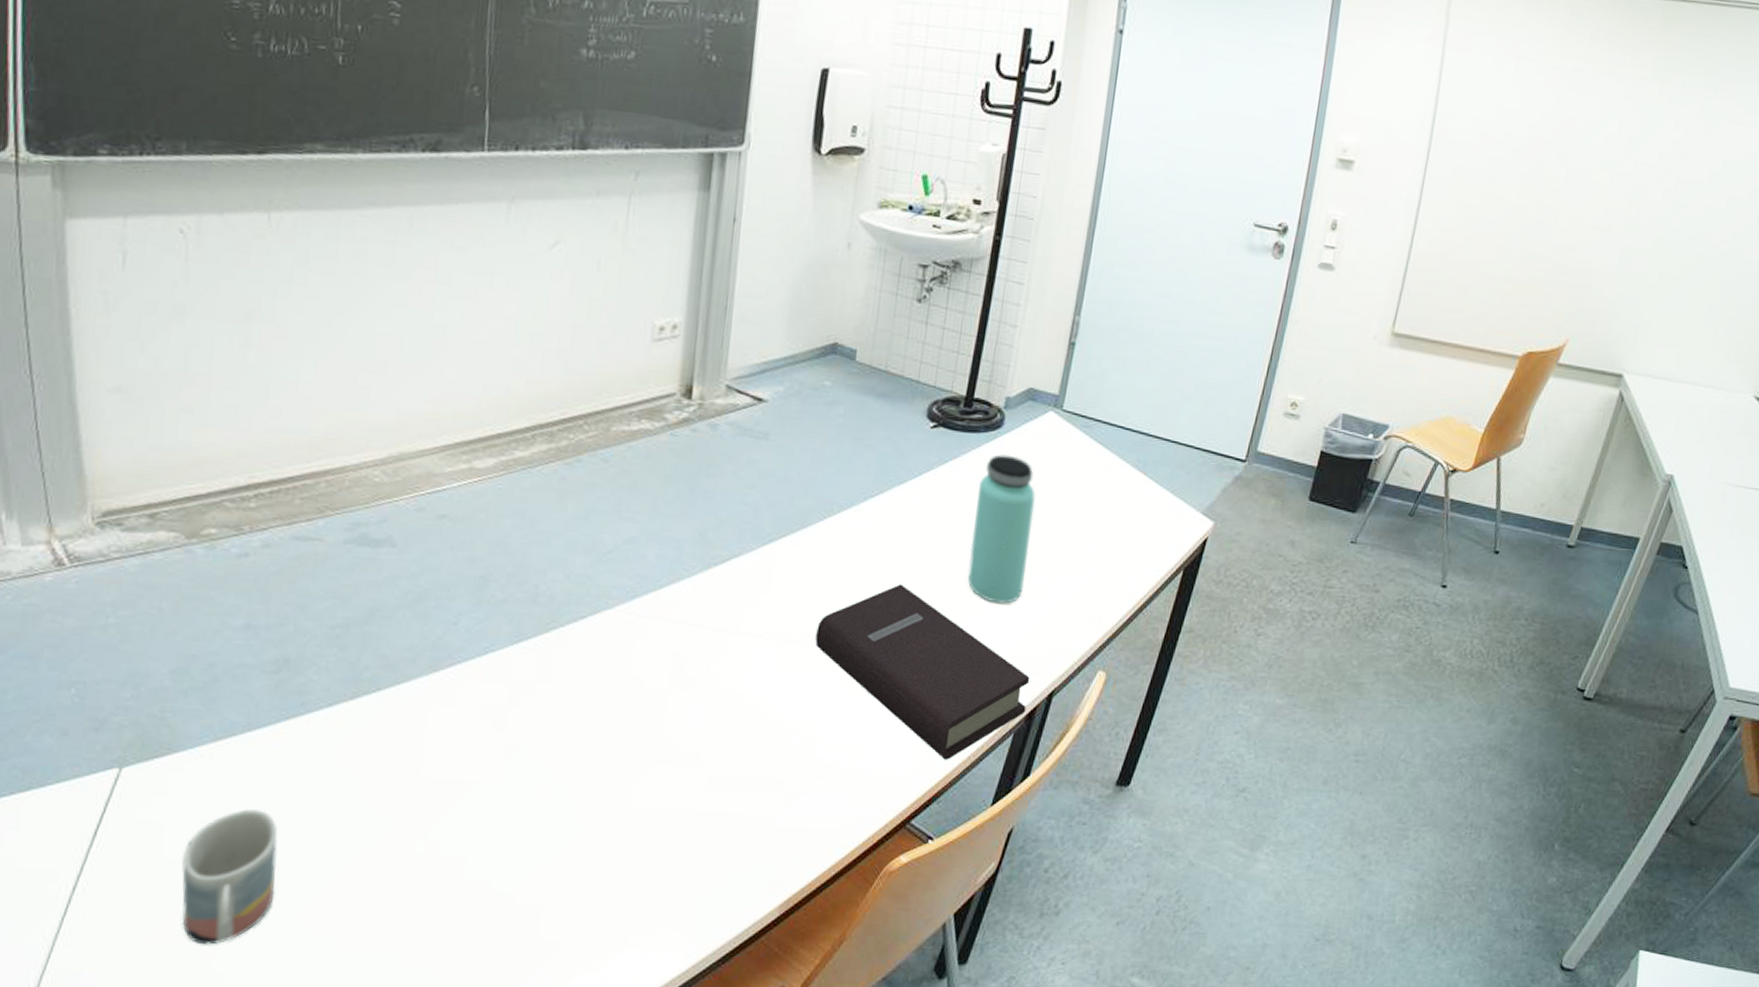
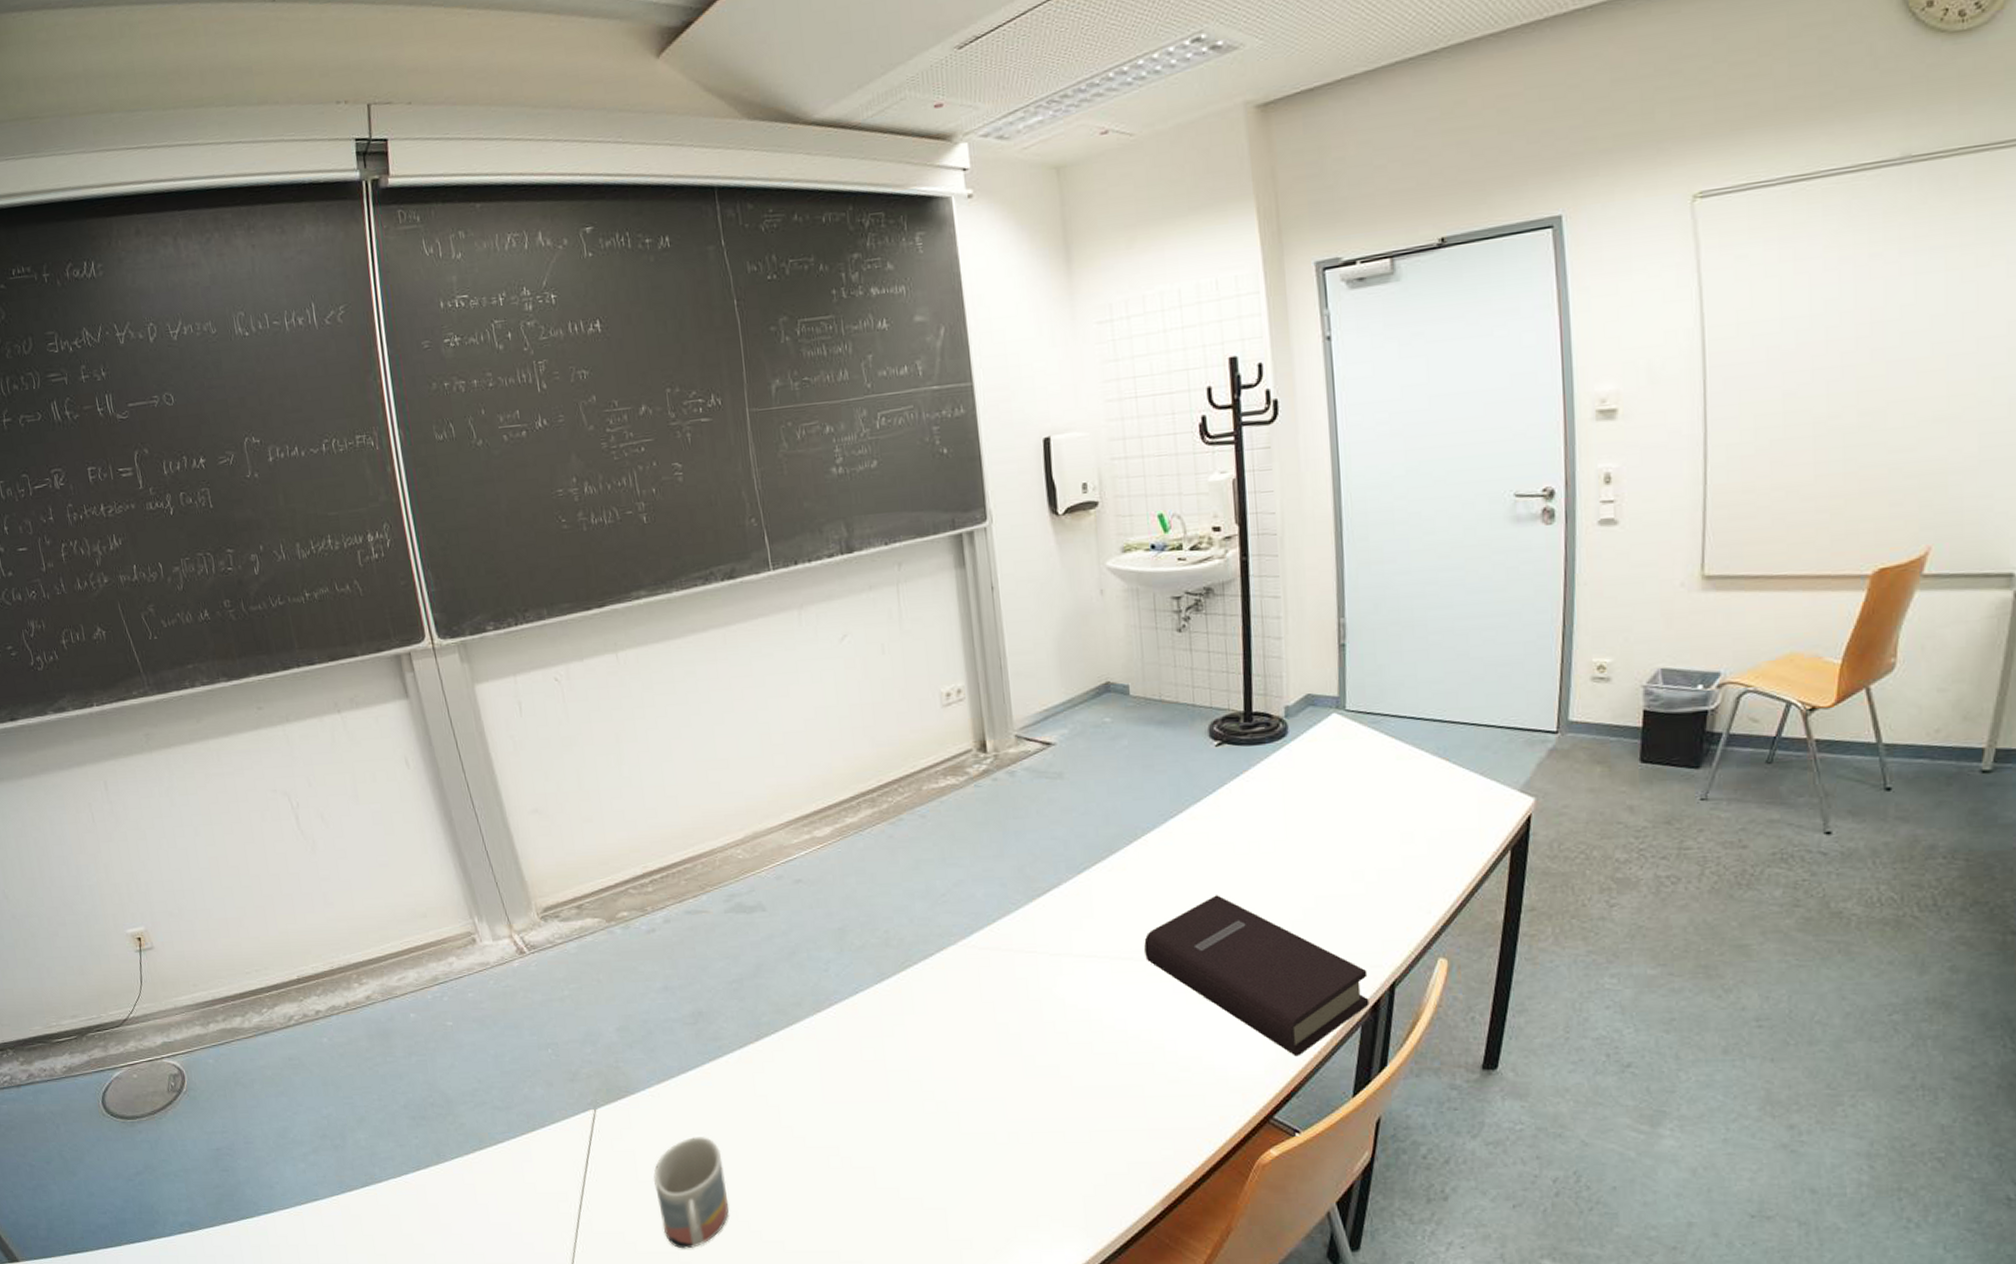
bottle: present [967,454,1036,604] -> none [1275,760,1343,903]

